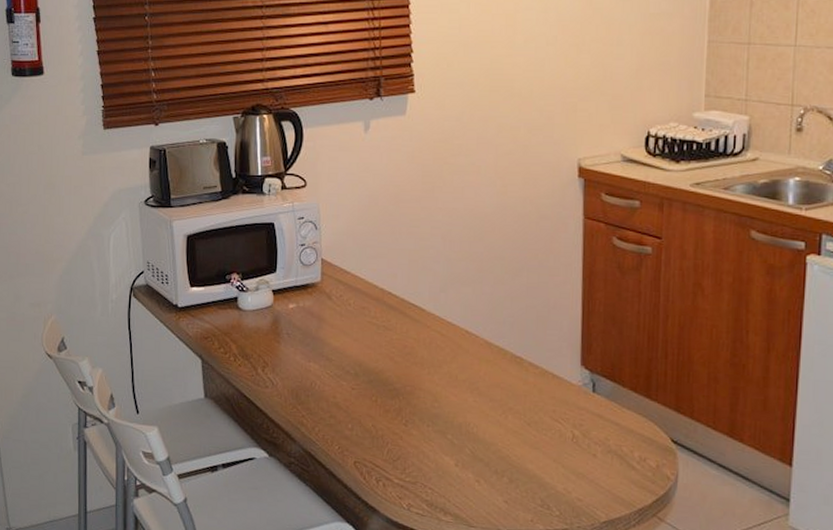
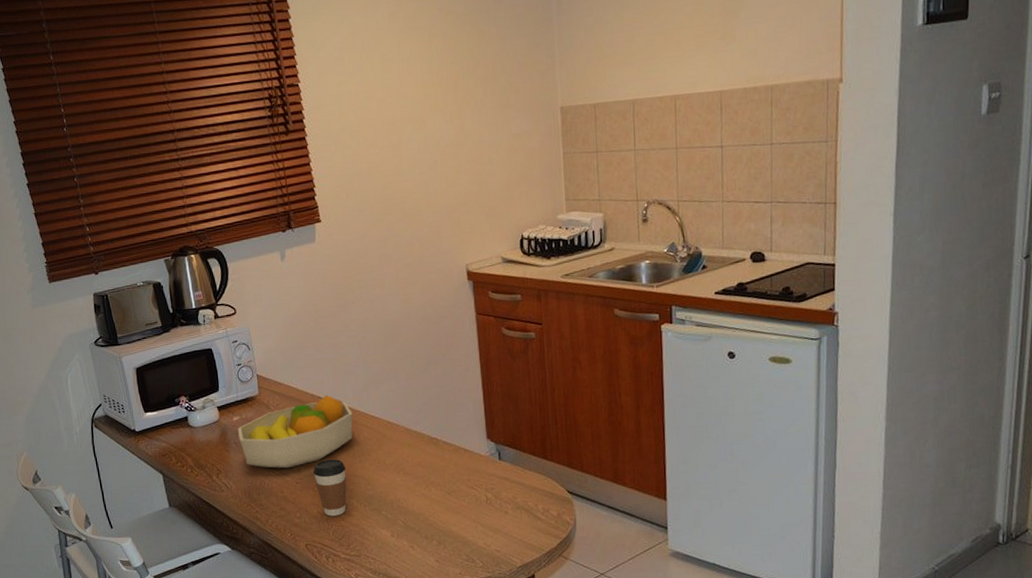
fruit bowl: none [292,291,426,371] -> present [238,394,353,469]
coffee cup: none [373,366,411,434] -> present [313,459,347,517]

